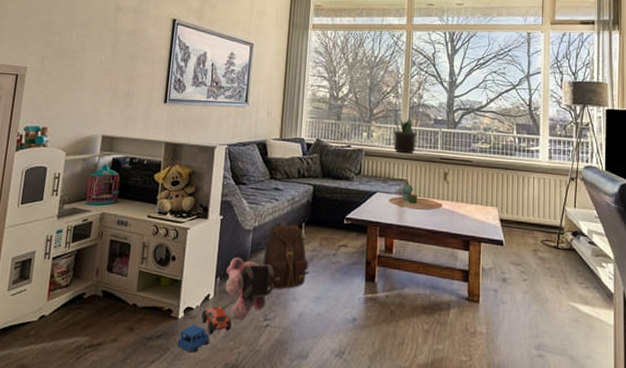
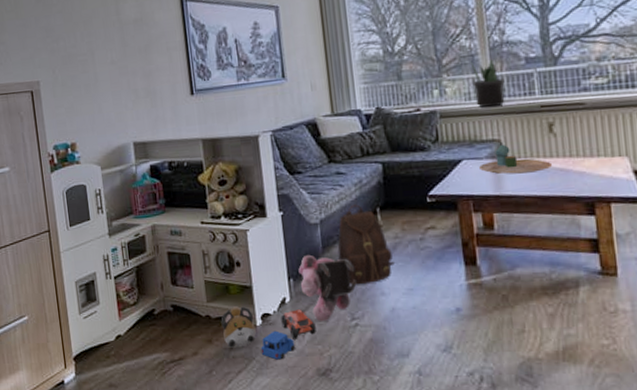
plush toy: none [145,298,178,338] -> present [221,306,256,348]

